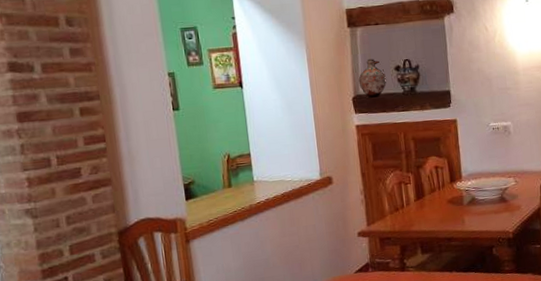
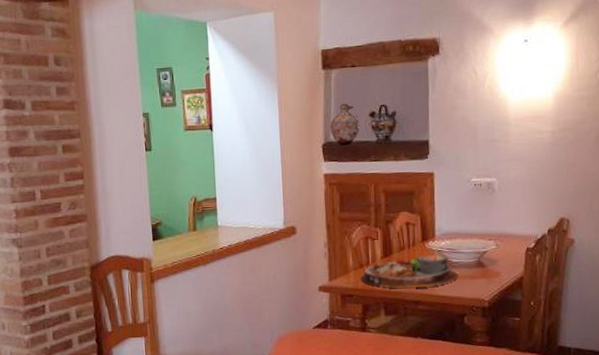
food platter: none [397,193,486,228] -> present [361,254,459,288]

